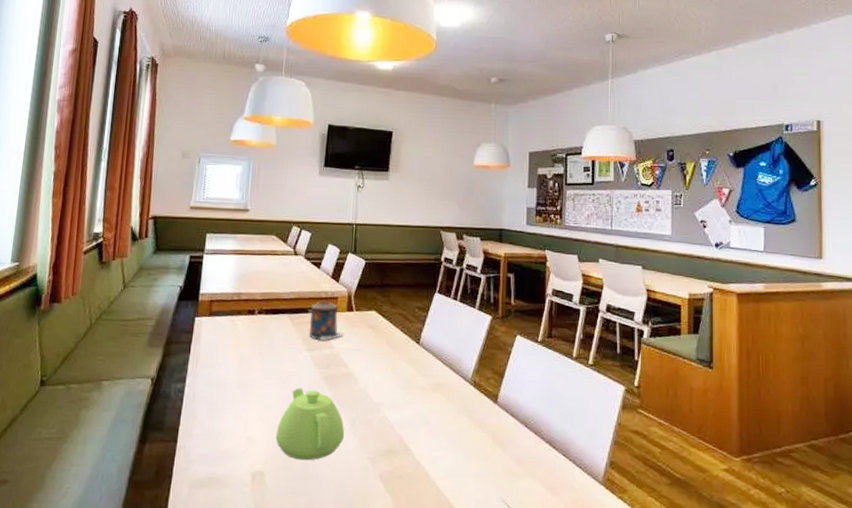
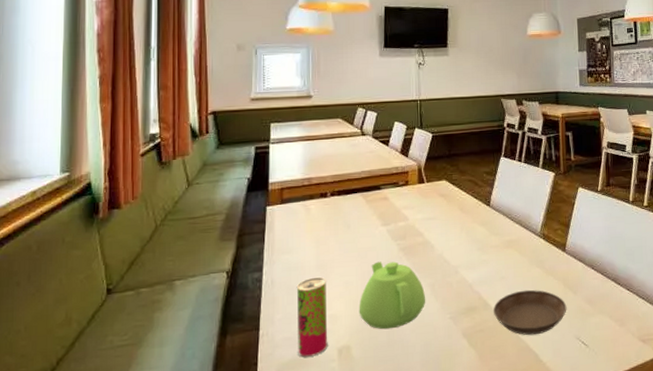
beverage can: none [212,395,246,478] -> present [296,277,328,357]
candle: present [310,300,344,342] -> none [382,176,417,215]
saucer: none [414,439,494,491] -> present [494,289,567,336]

